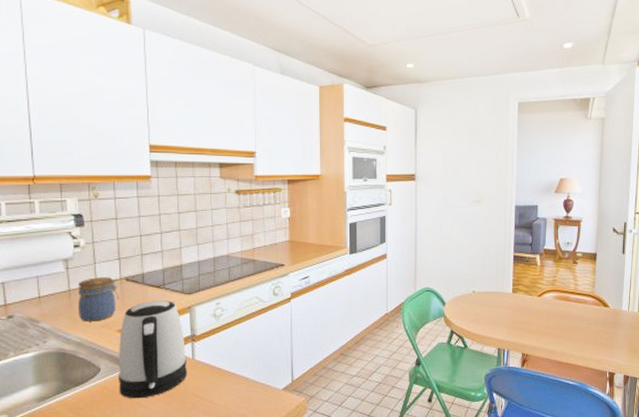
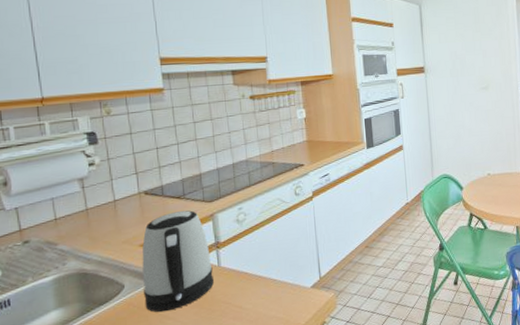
jar: present [78,277,119,322] -> none [96,192,139,240]

